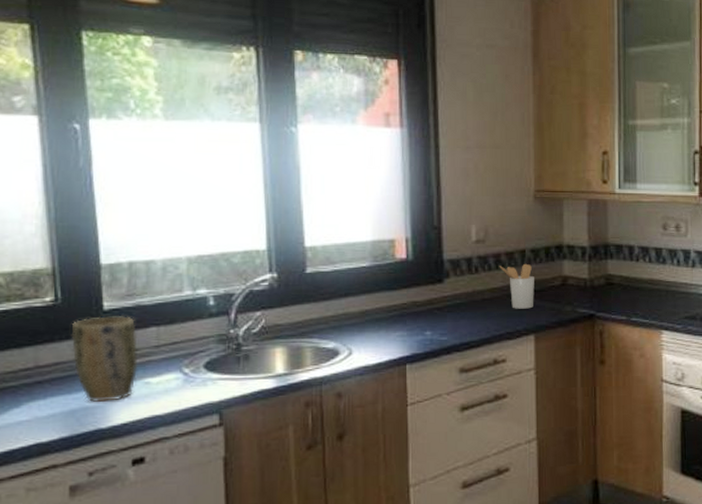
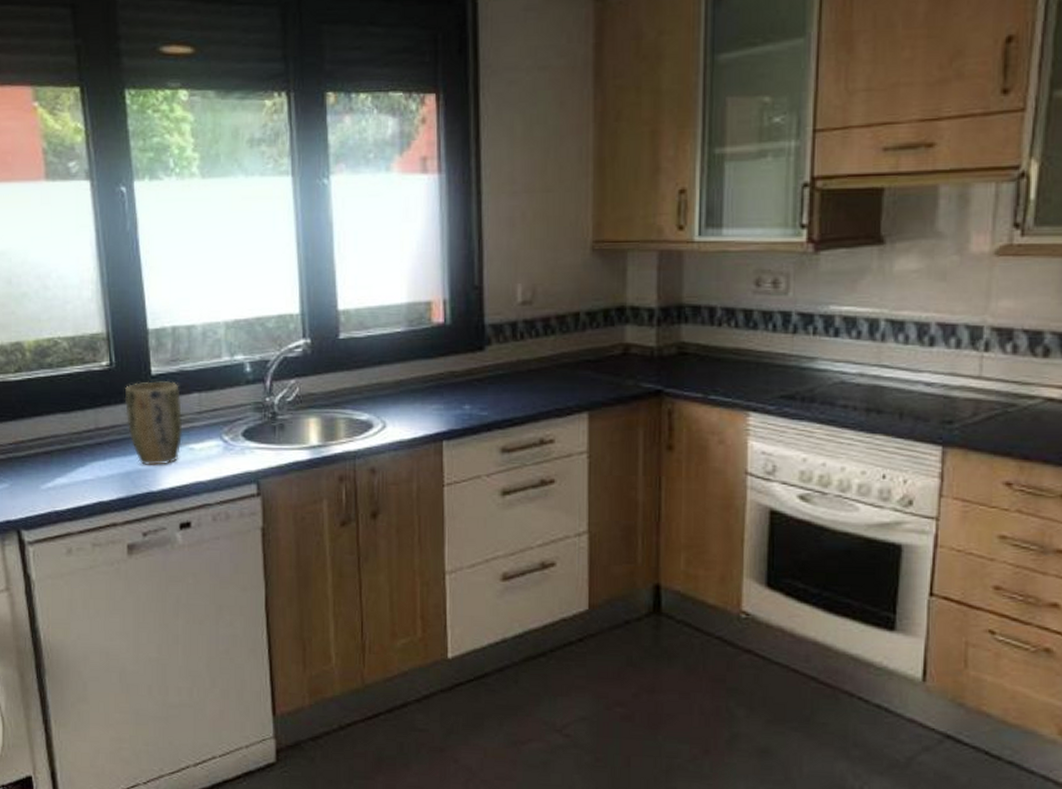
utensil holder: present [499,263,534,309] -> none [548,328,590,382]

